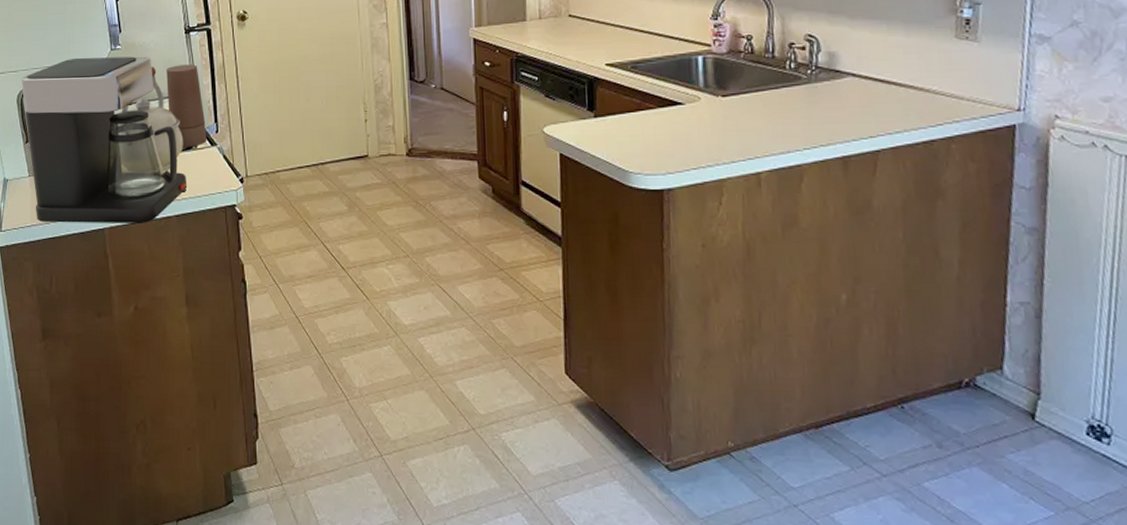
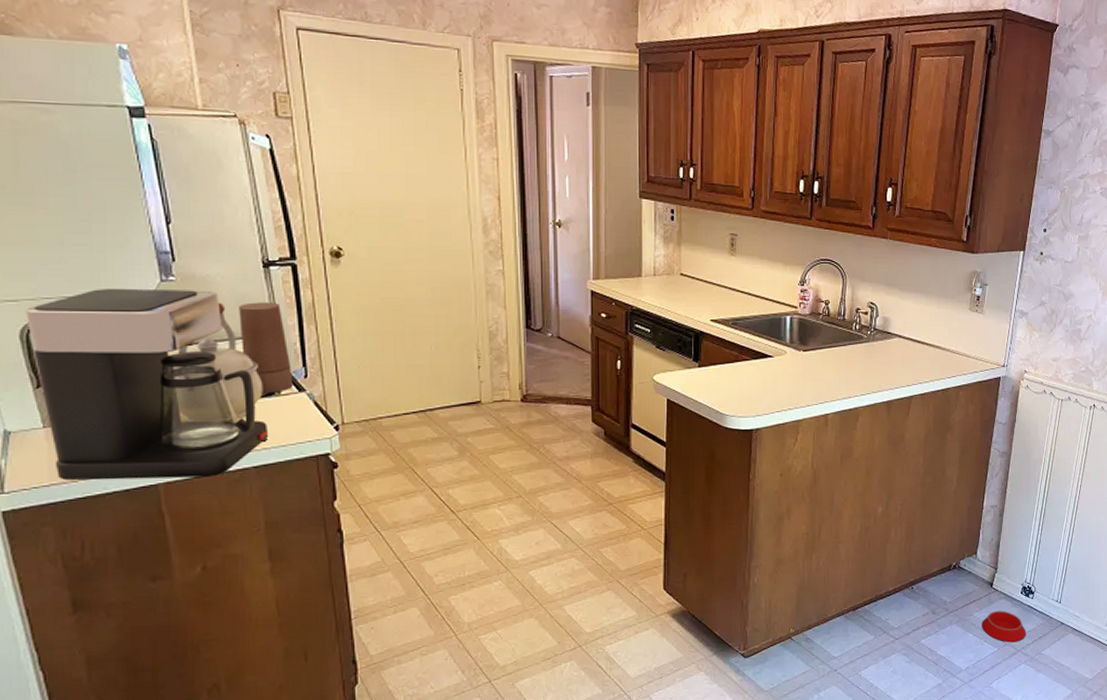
pet bowl: none [1021,456,1104,508] -> present [981,610,1026,643]

